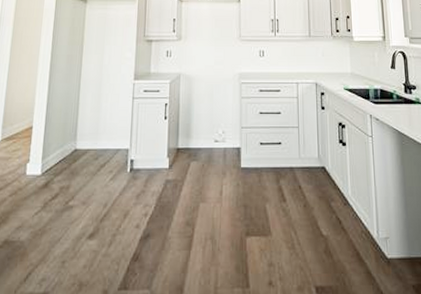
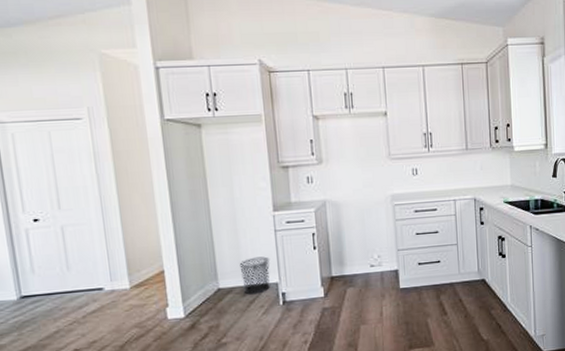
waste bin: none [97,122,125,159] -> present [239,256,270,295]

